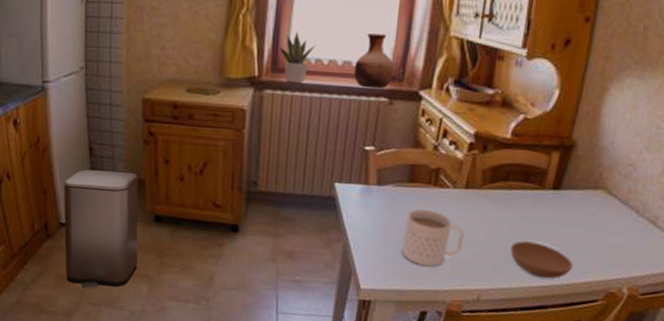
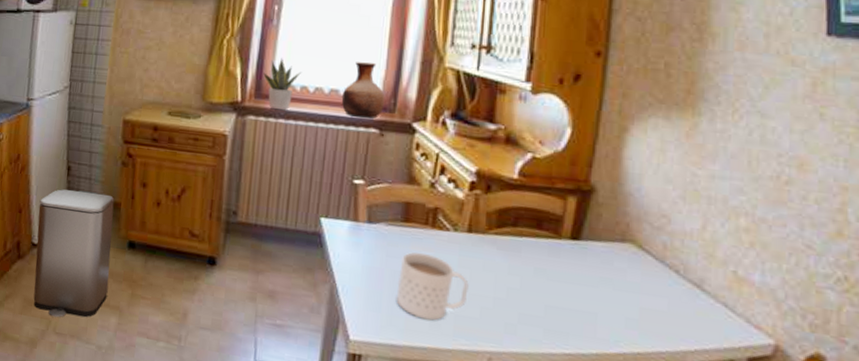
bowl: present [510,240,573,279] -> none [525,297,602,346]

